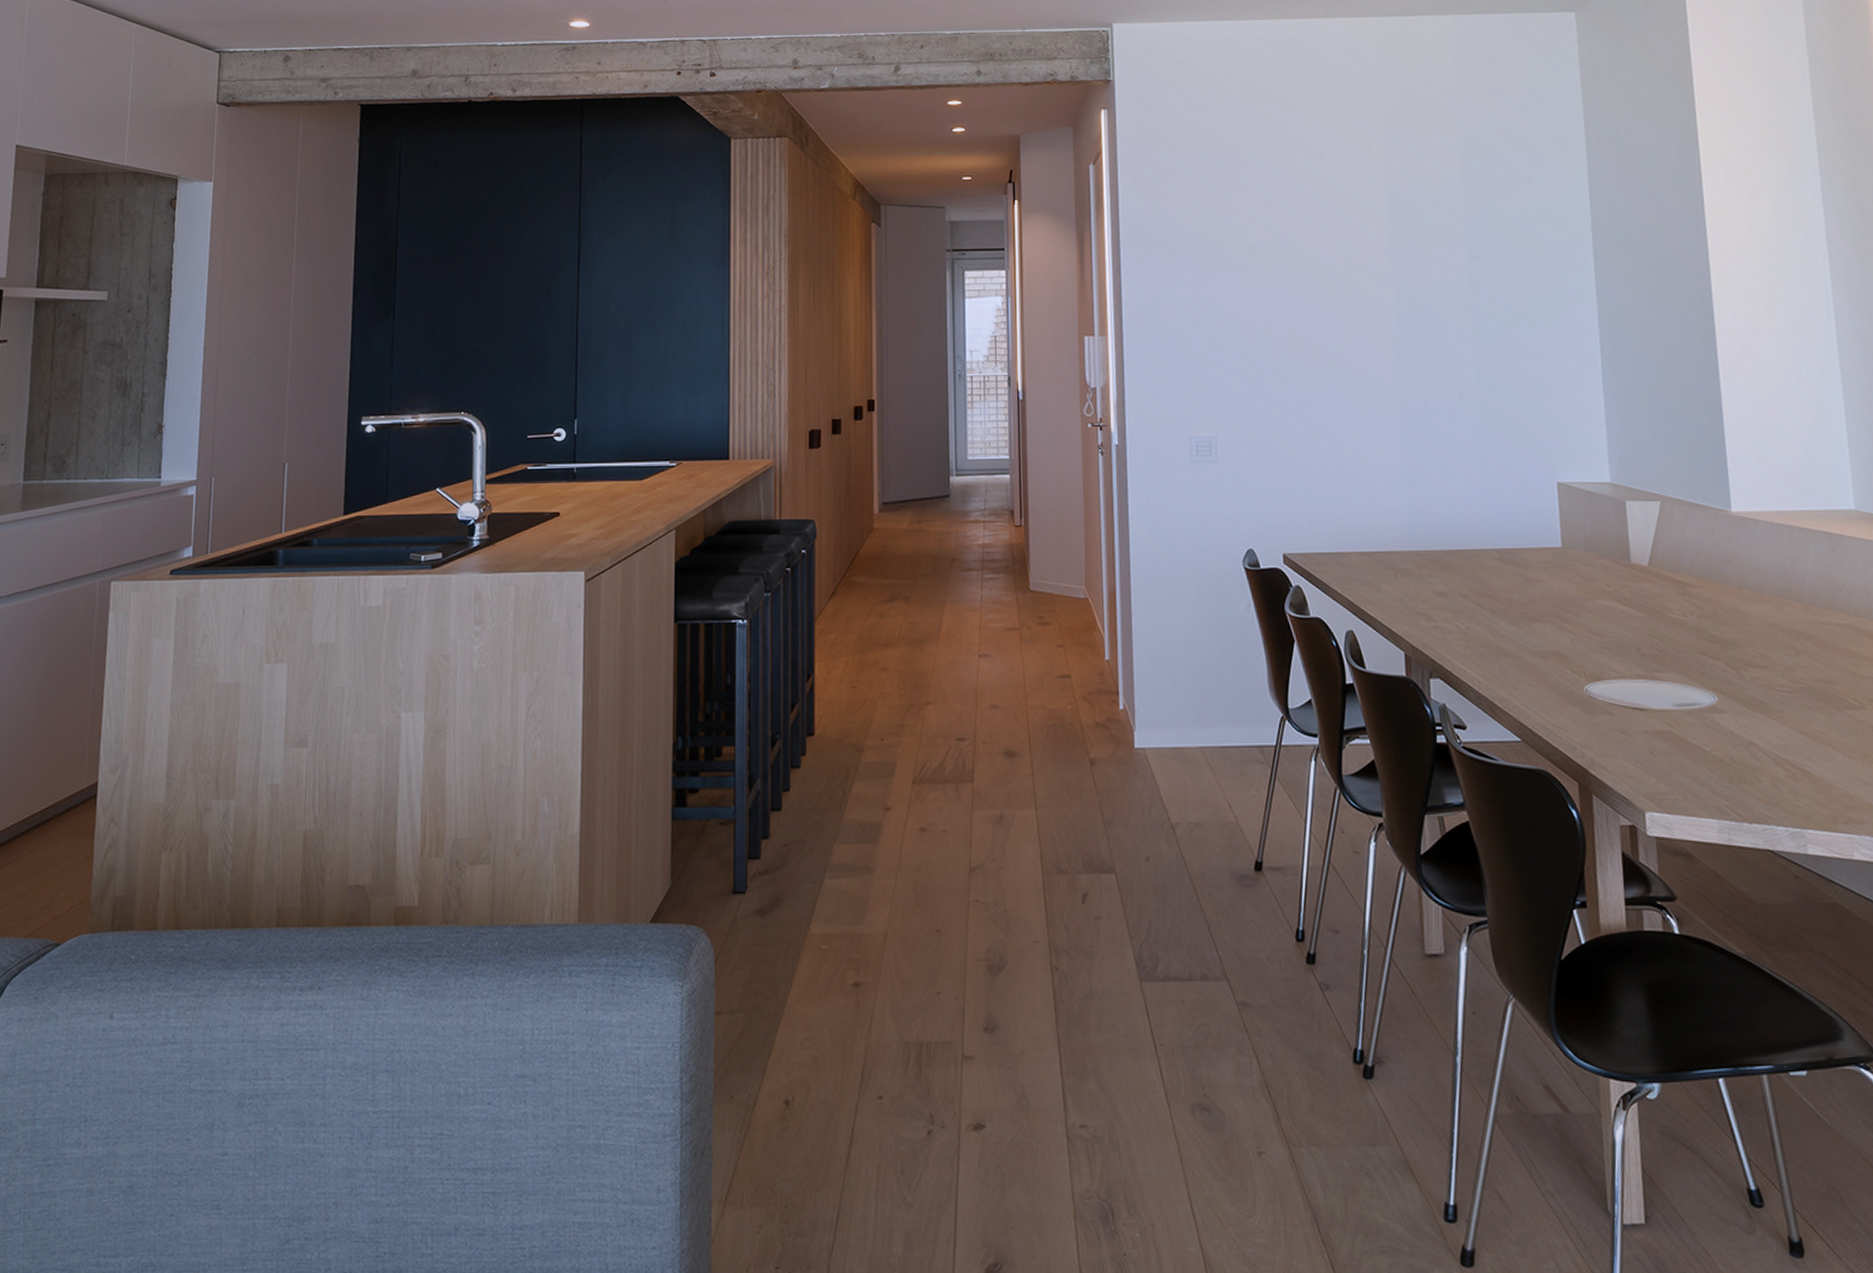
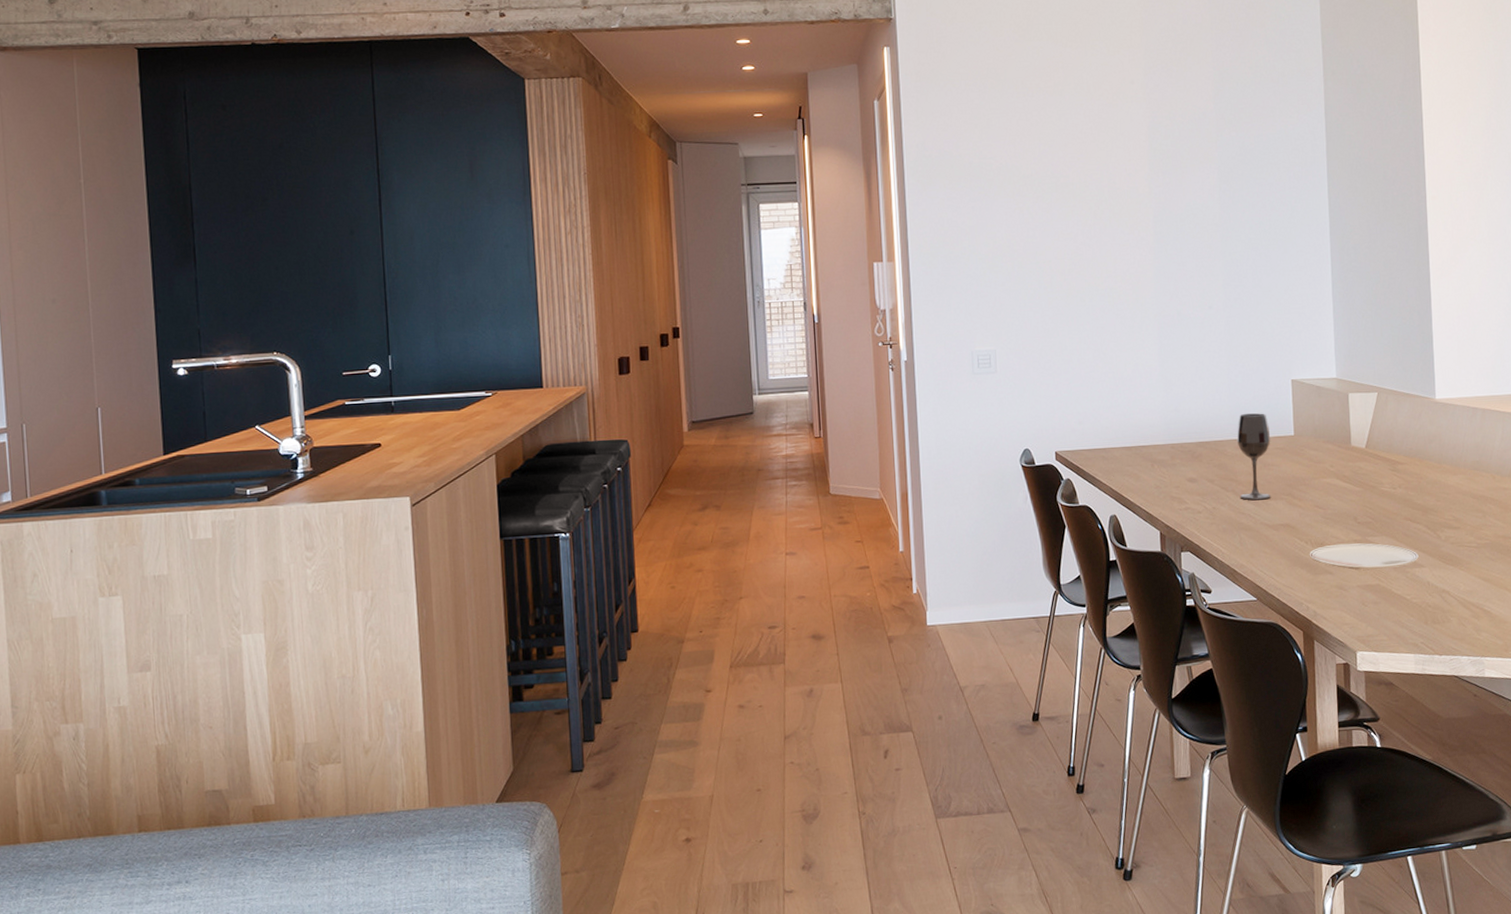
wine glass: none [1493,520,1535,622] -> present [1236,413,1271,501]

